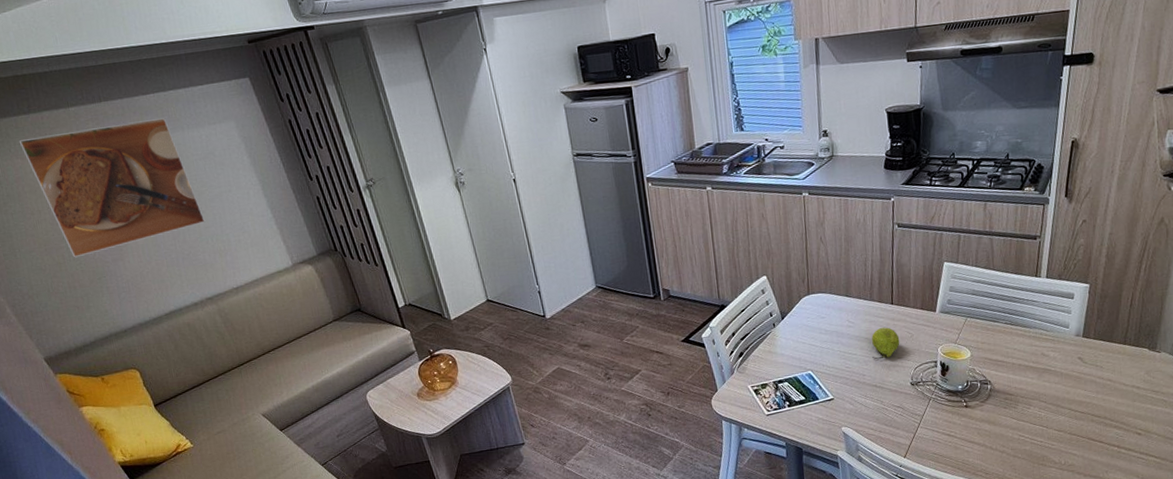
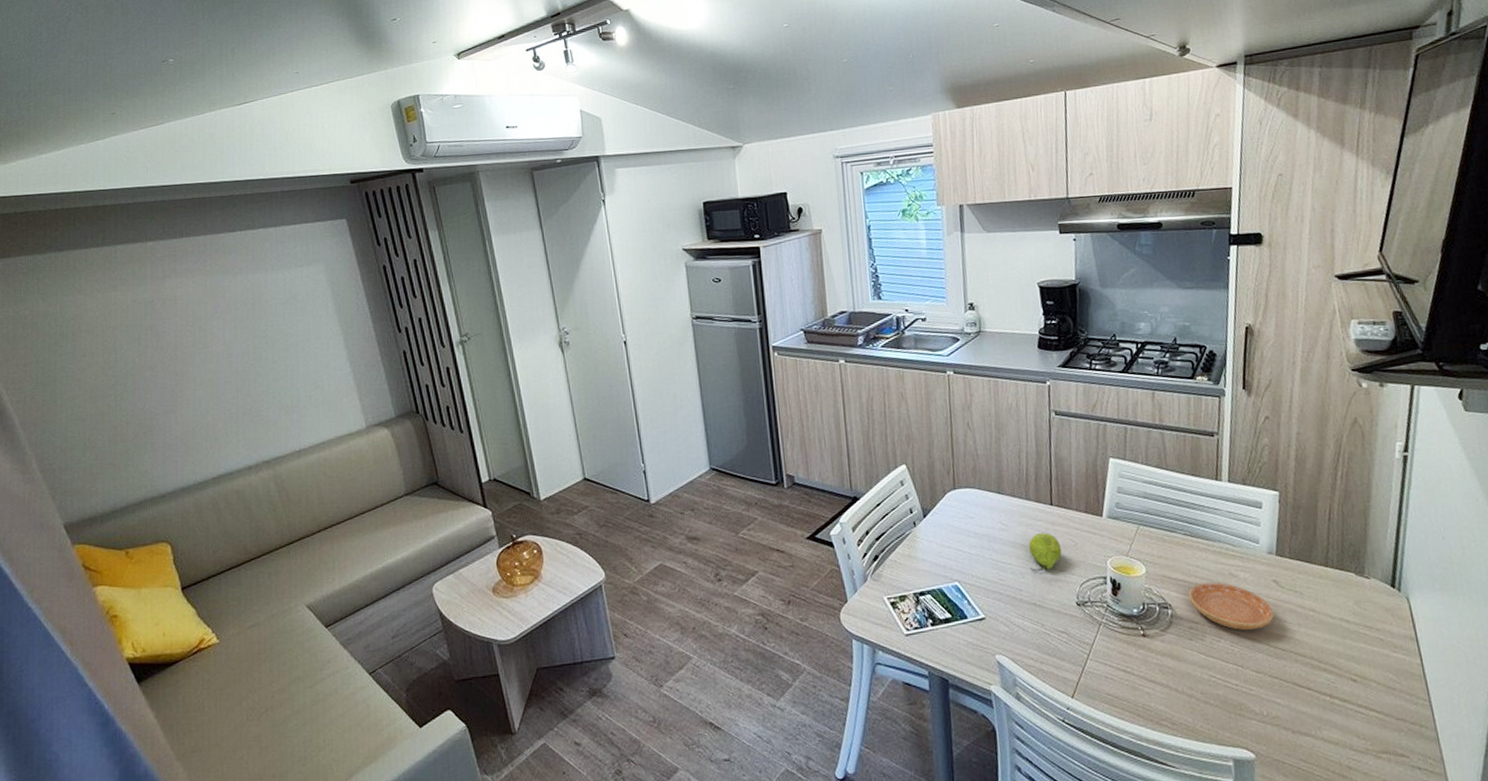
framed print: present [19,117,206,258] -> none [85,256,275,408]
saucer: none [1006,361,1077,399] -> present [1189,582,1274,631]

